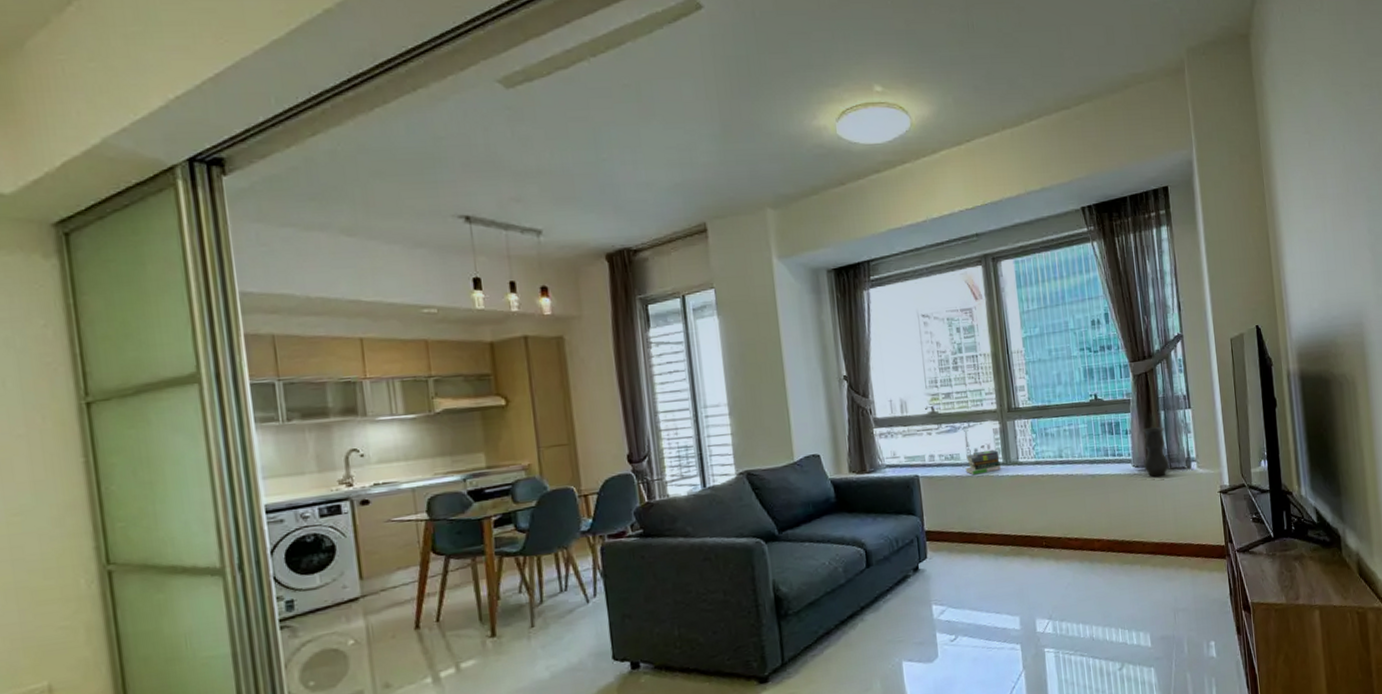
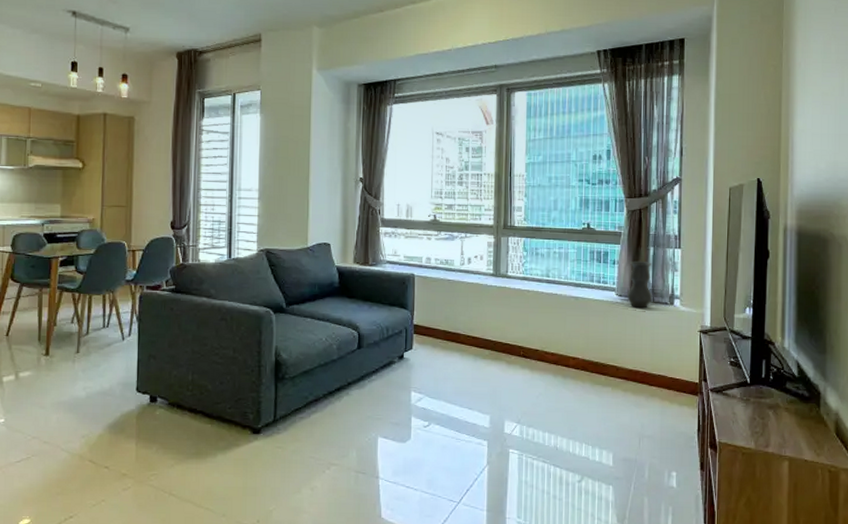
books: present [965,449,1001,475] -> none [457,260,490,281]

